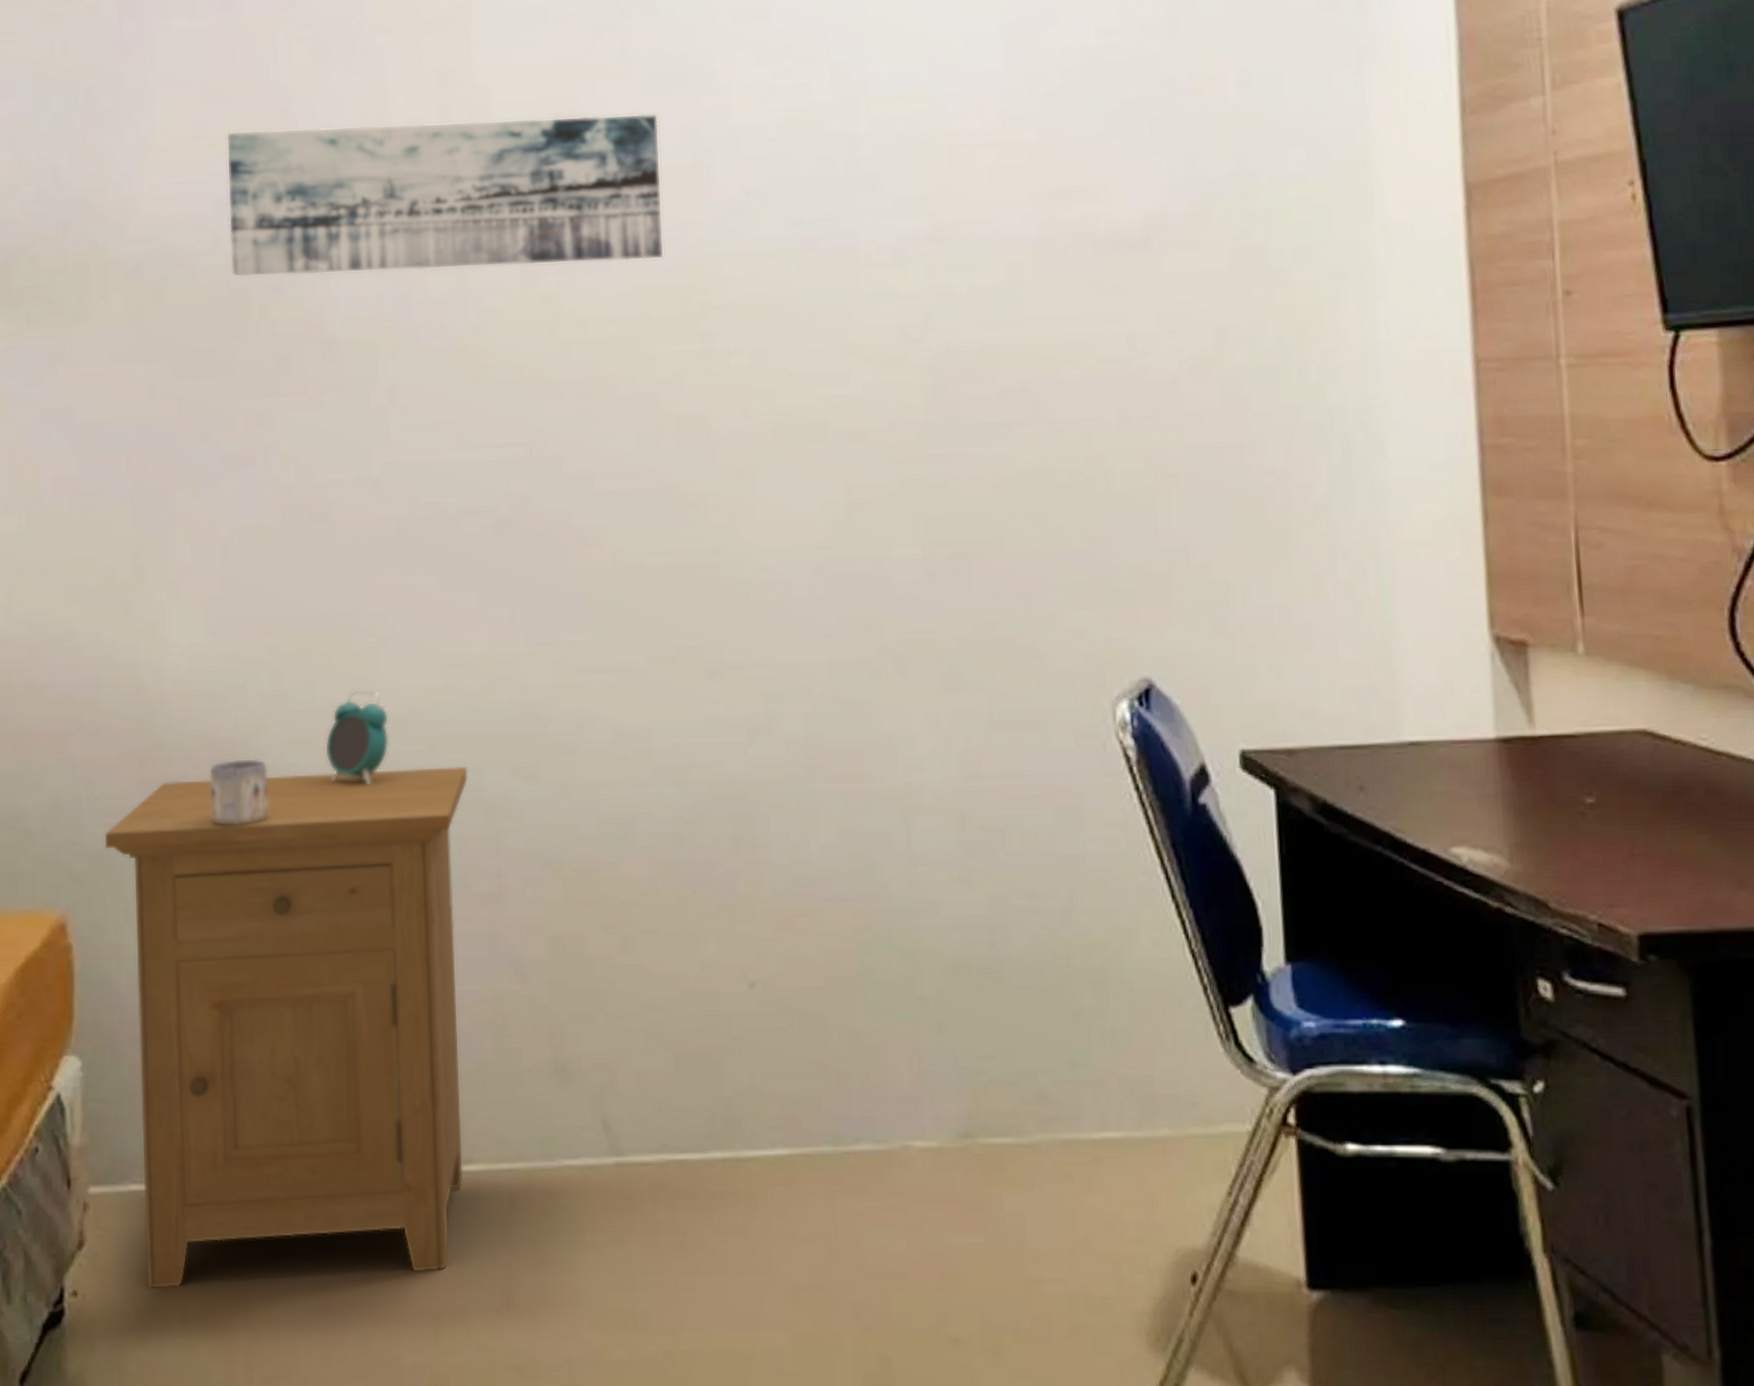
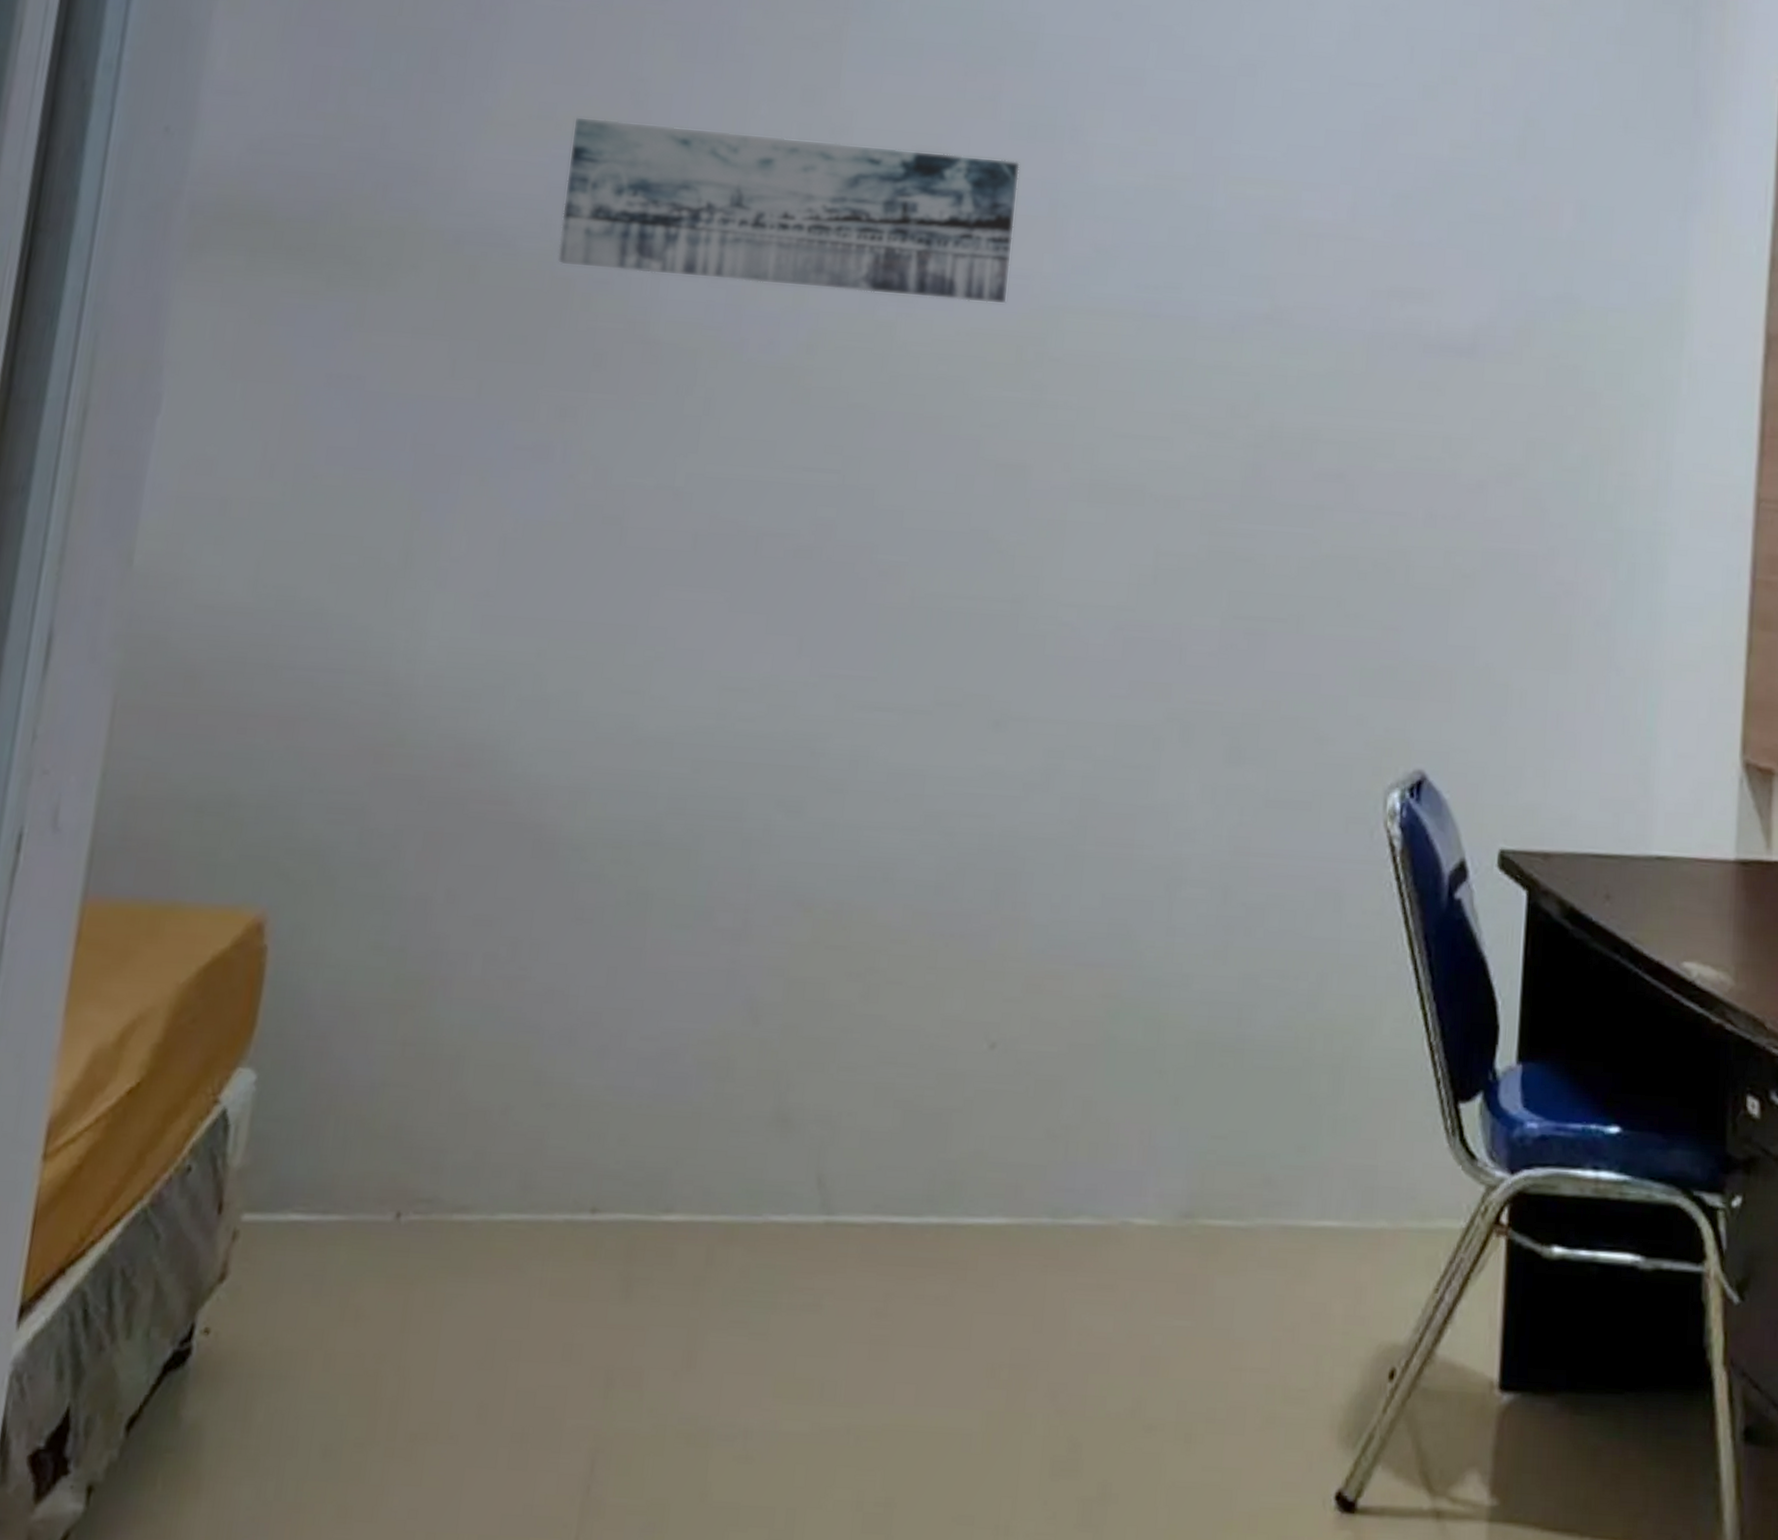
nightstand: present [105,766,468,1290] -> none [291,780,730,1331]
mug: present [208,759,268,826] -> none [445,763,516,834]
alarm clock: present [324,688,389,786] -> none [580,703,655,805]

